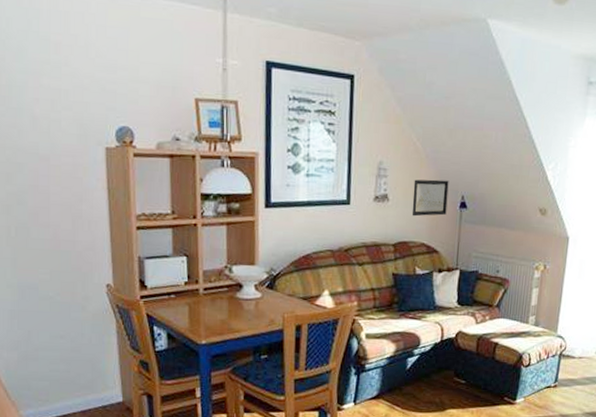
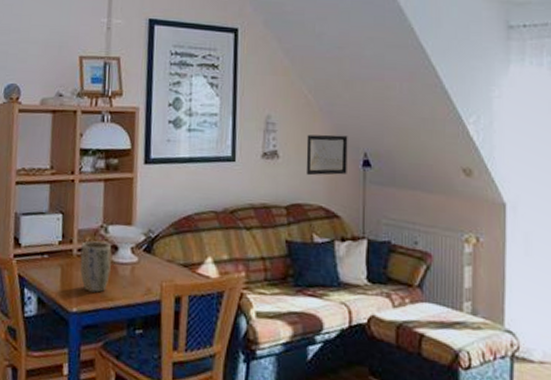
plant pot: none [206,280,237,326] -> present [80,240,112,293]

